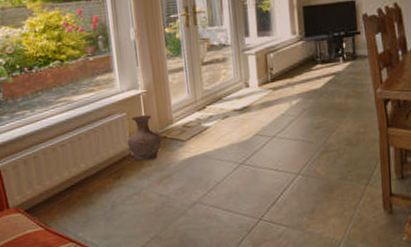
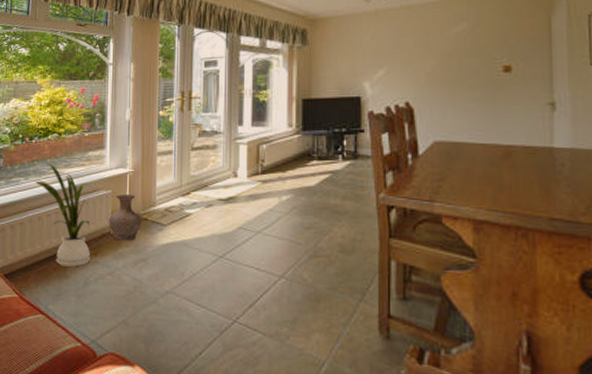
house plant: none [42,92,115,194] -> present [35,163,96,267]

